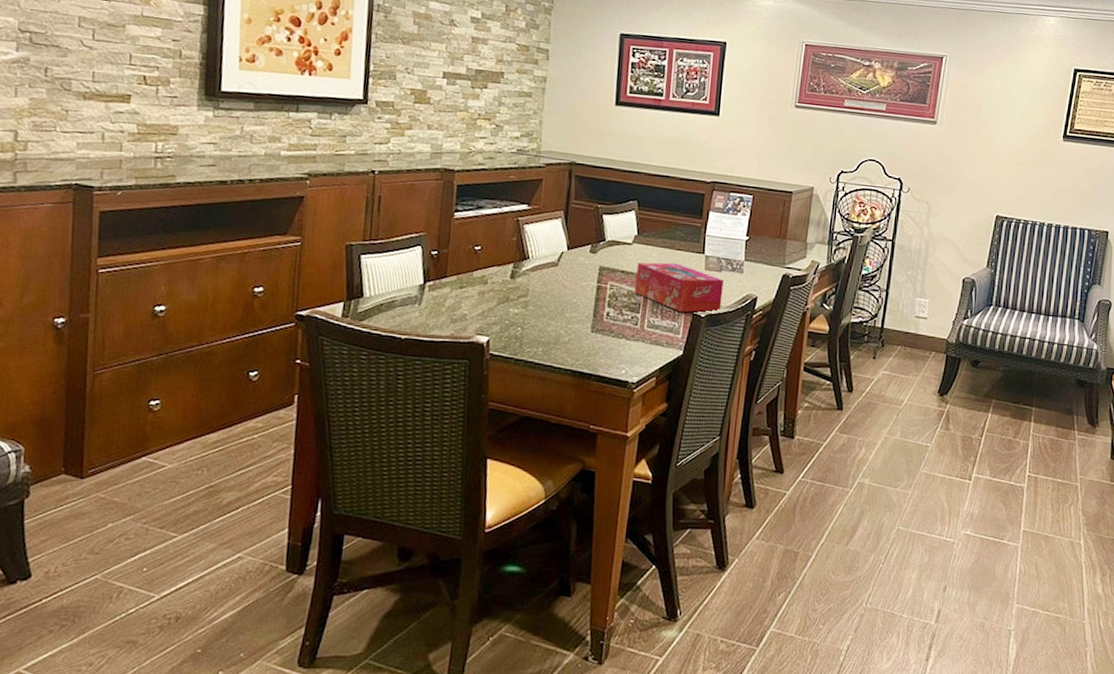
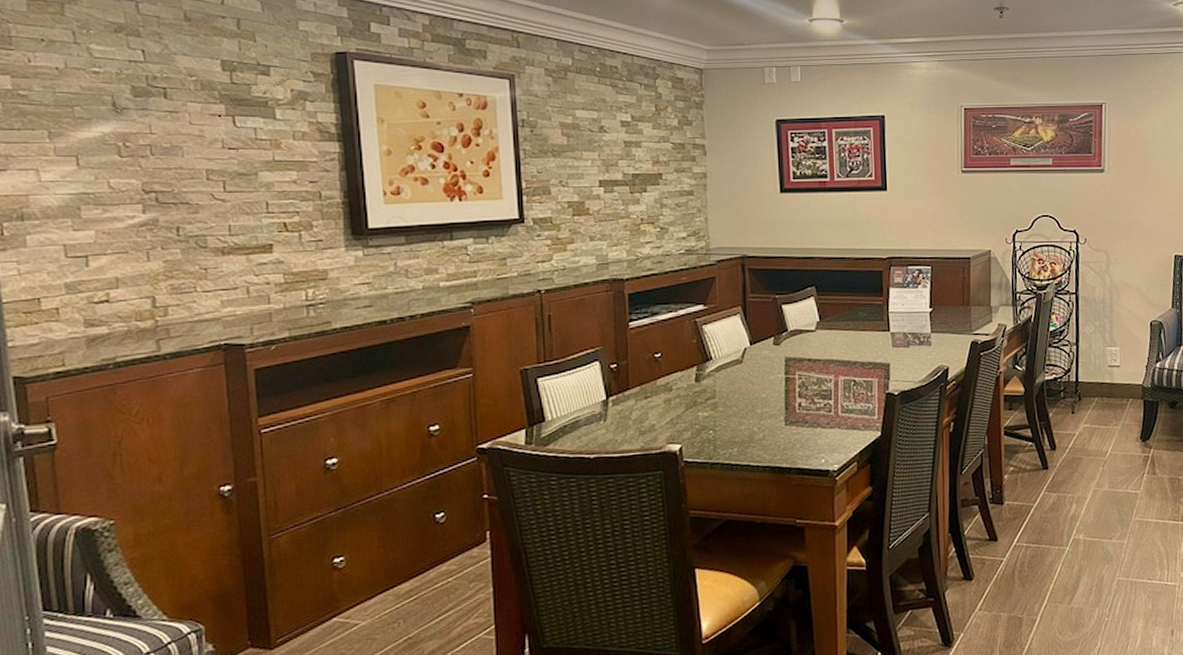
tissue box: present [635,262,724,313] -> none [823,344,914,394]

